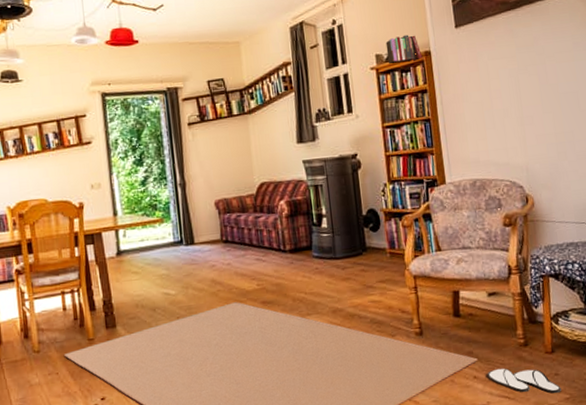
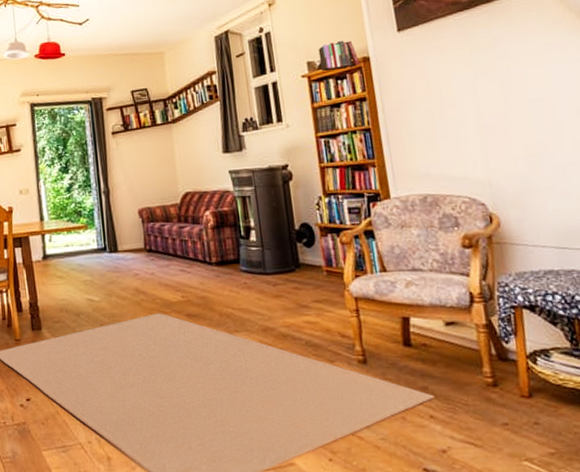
slippers: present [487,368,561,393] -> none [446,409,544,445]

